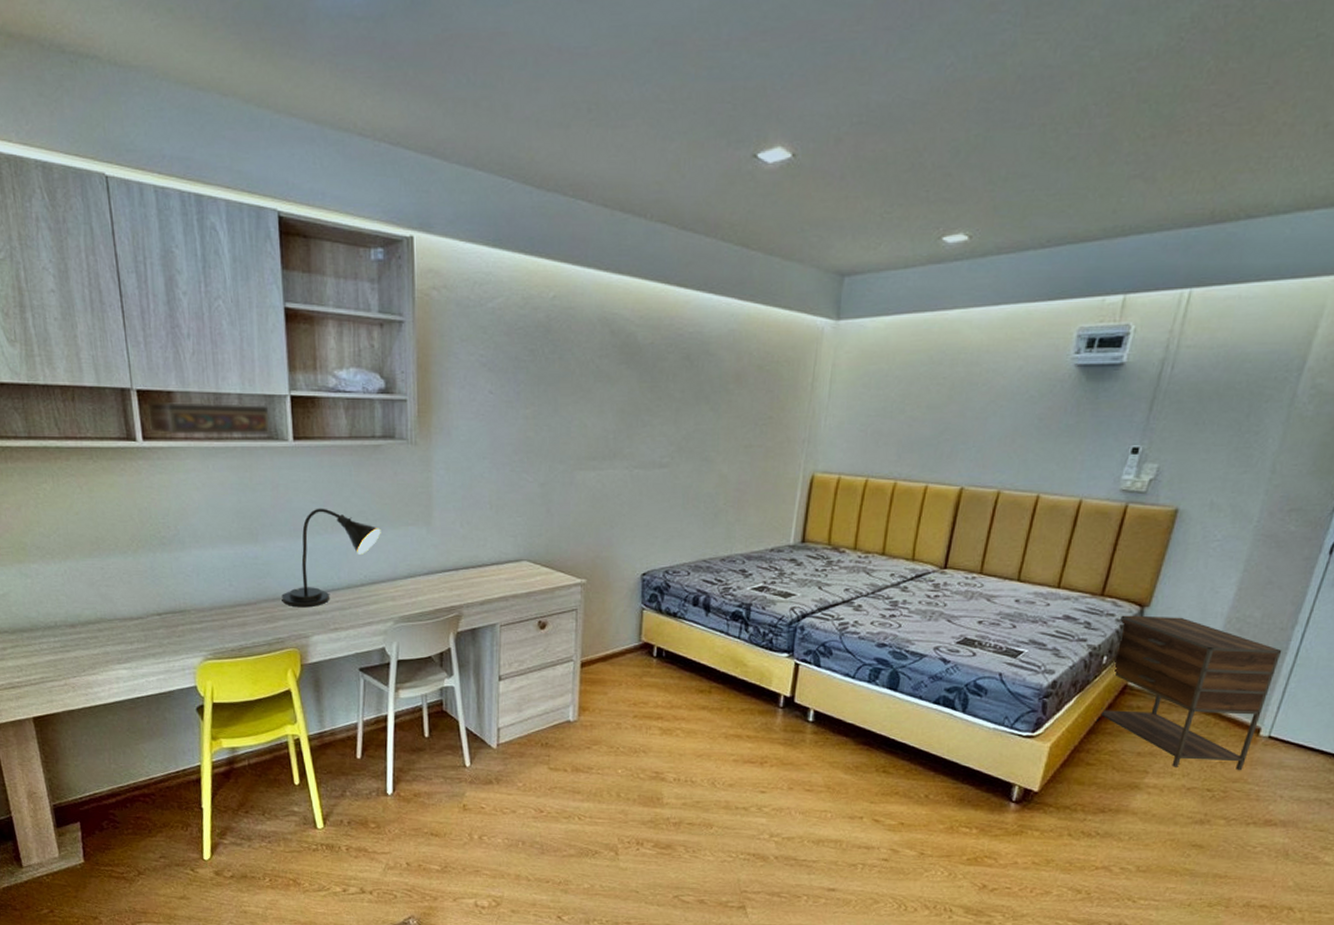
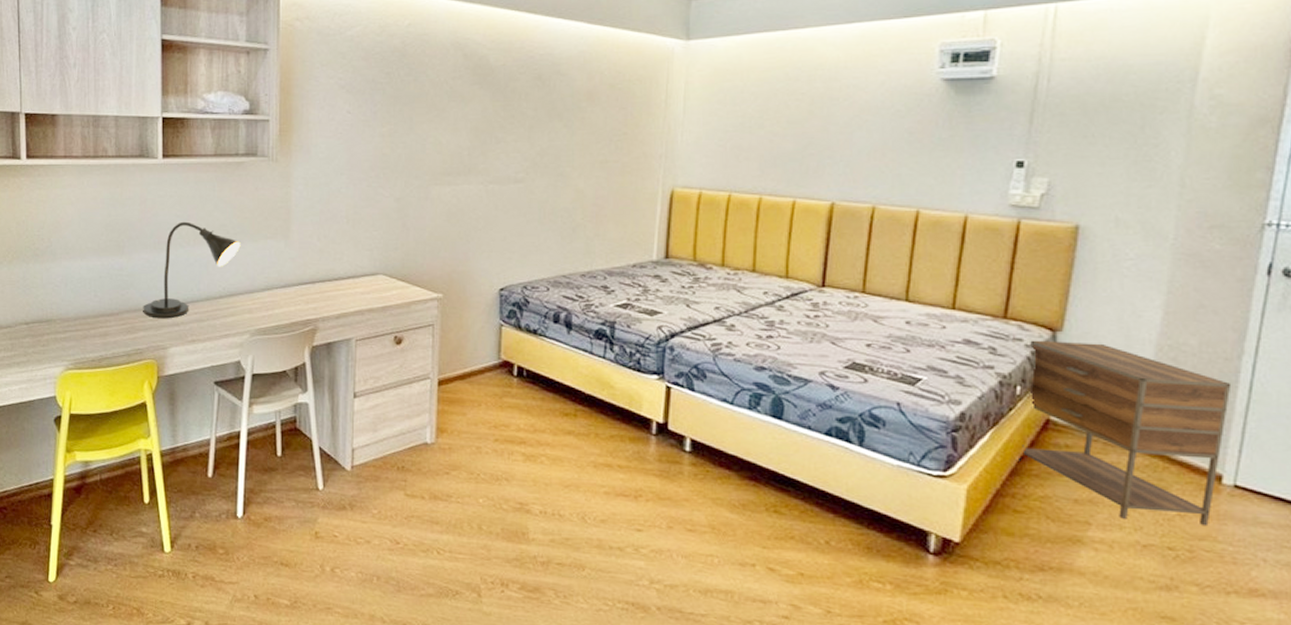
decorative box: present [147,402,270,434] -> none [33,124,142,153]

